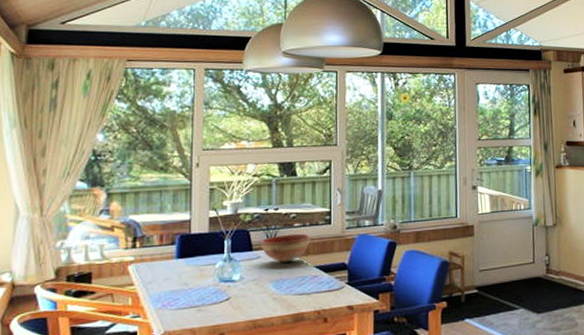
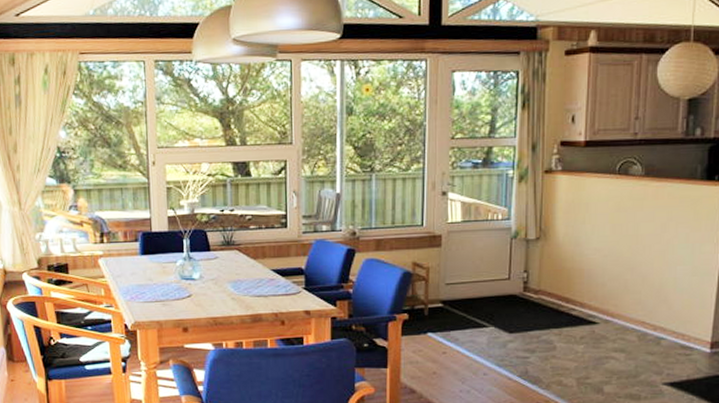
bowl: present [260,233,311,262] -> none [217,236,267,264]

